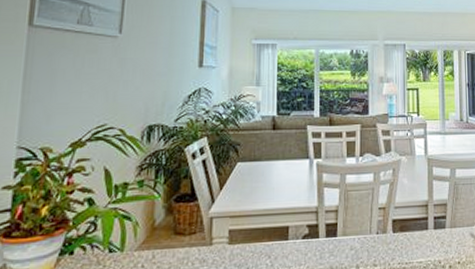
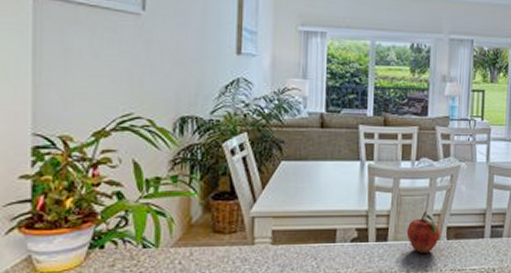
fruit: none [354,205,386,248] -> present [406,211,440,253]

